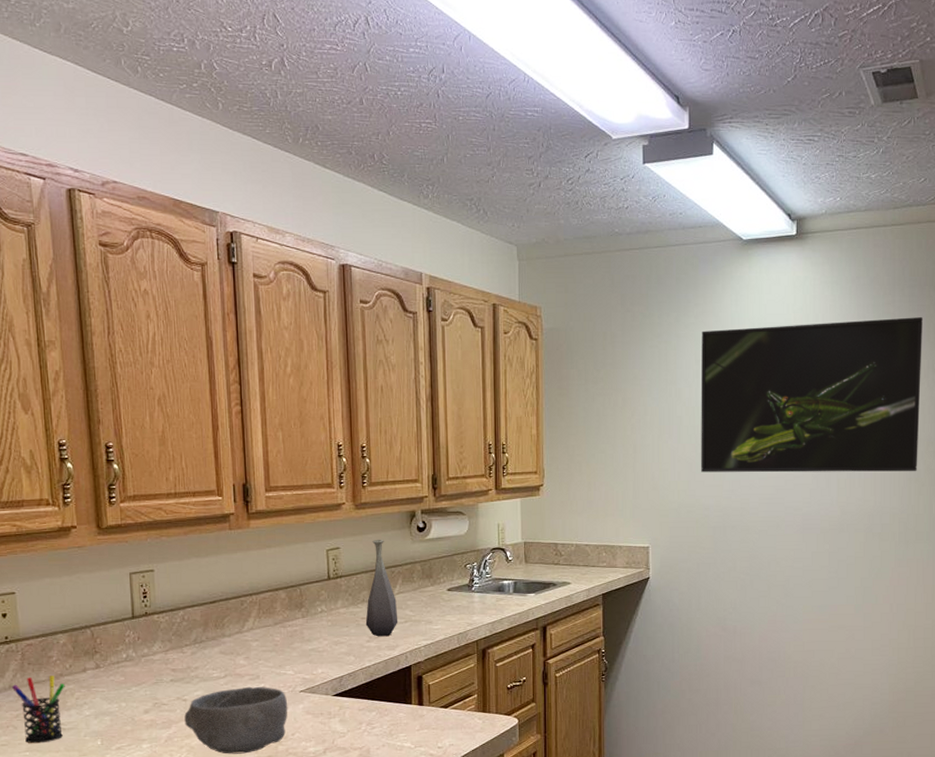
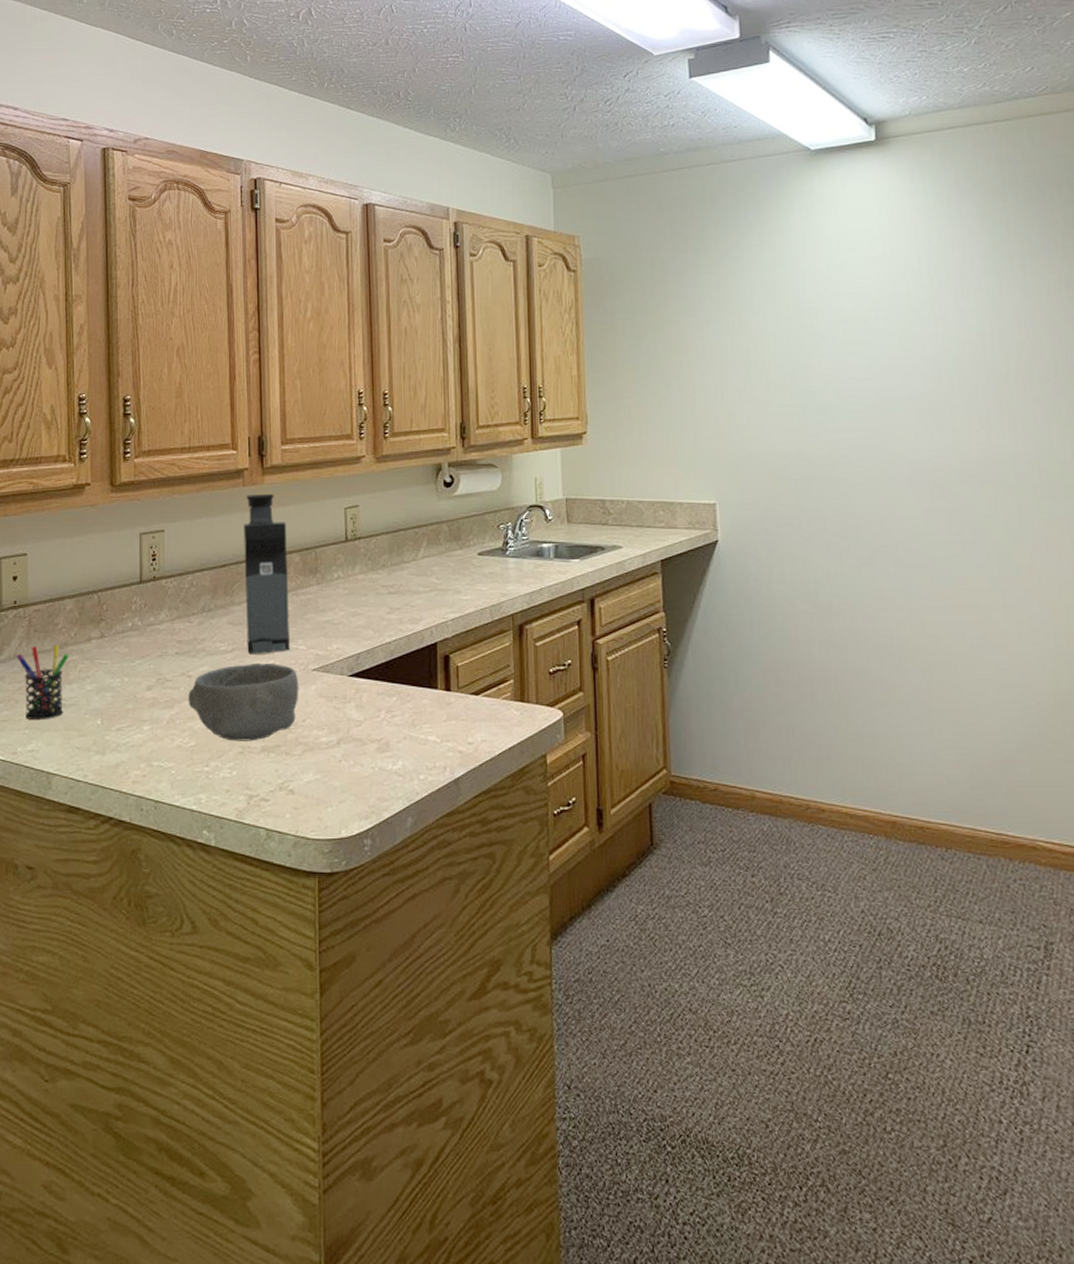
coffee maker: none [231,537,279,679] -> present [244,494,290,654]
bottle: present [365,539,398,637] -> none [386,495,423,608]
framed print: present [701,317,923,473] -> none [767,224,1057,415]

